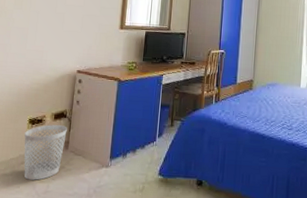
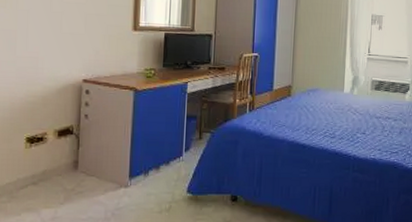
wastebasket: present [24,125,68,180] -> none [22,143,75,206]

